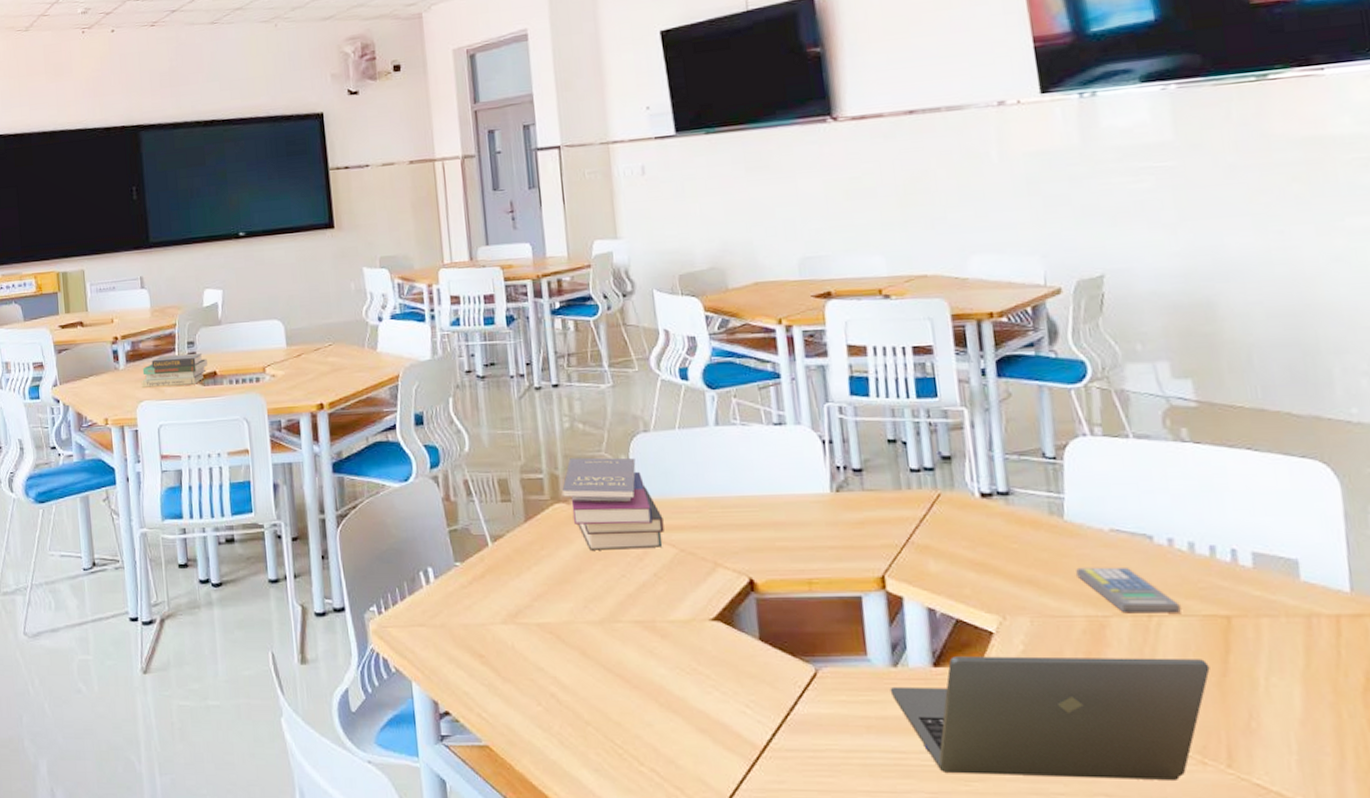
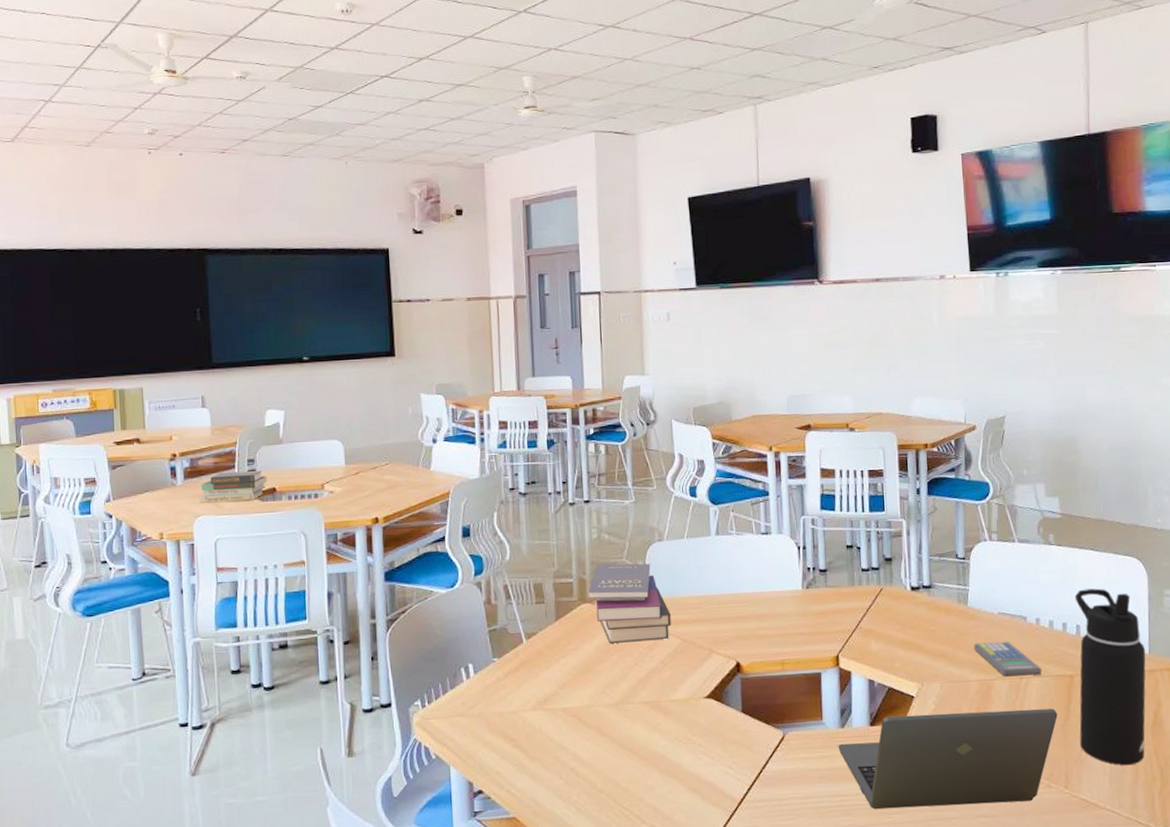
water bottle: none [1225,501,1353,744] -> present [1074,588,1146,766]

